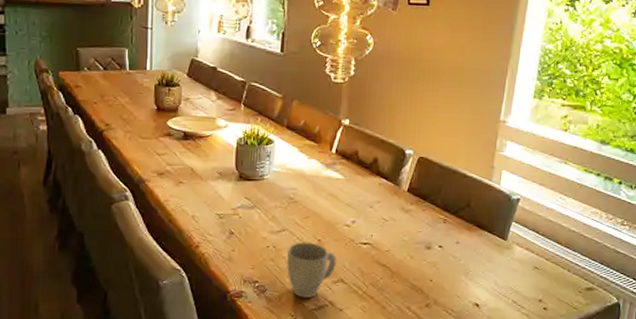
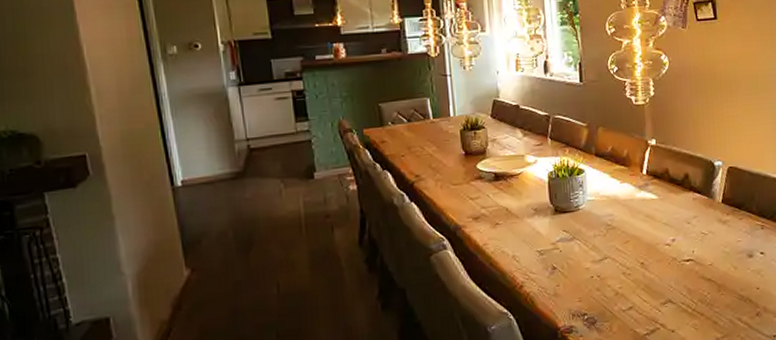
mug: present [287,242,337,298] -> none [612,266,662,324]

